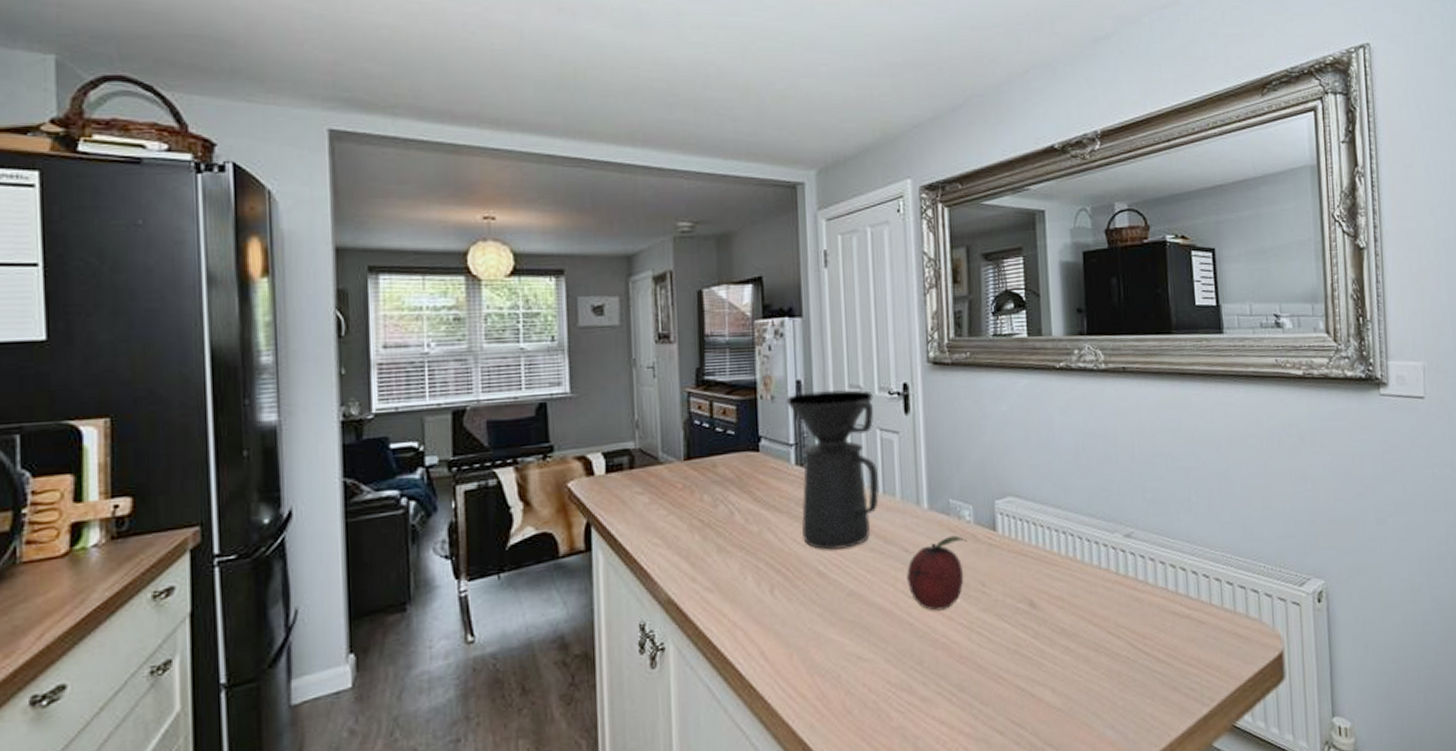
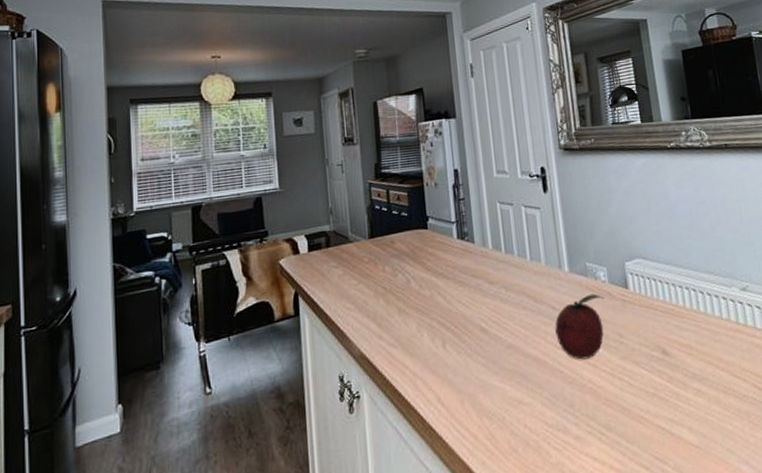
coffee maker: present [787,389,880,550] -> none [447,175,527,309]

